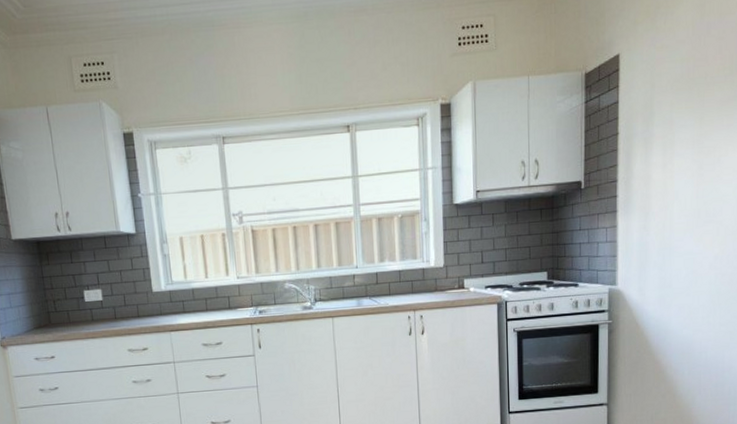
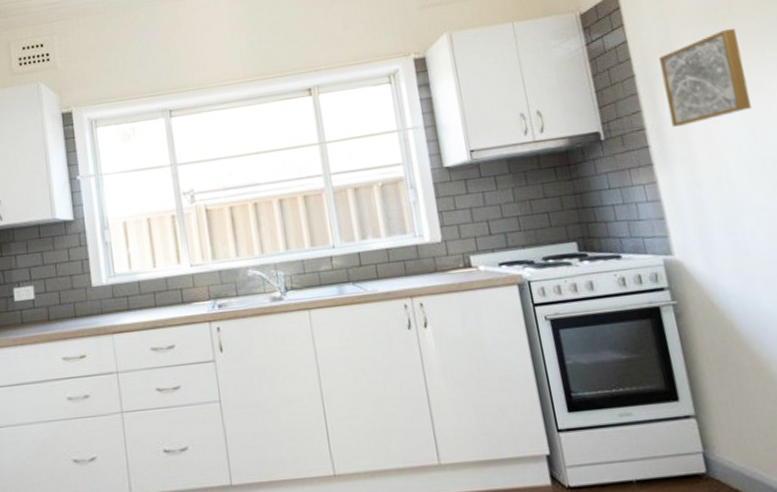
wall art: none [638,96,706,181] -> present [659,28,751,127]

